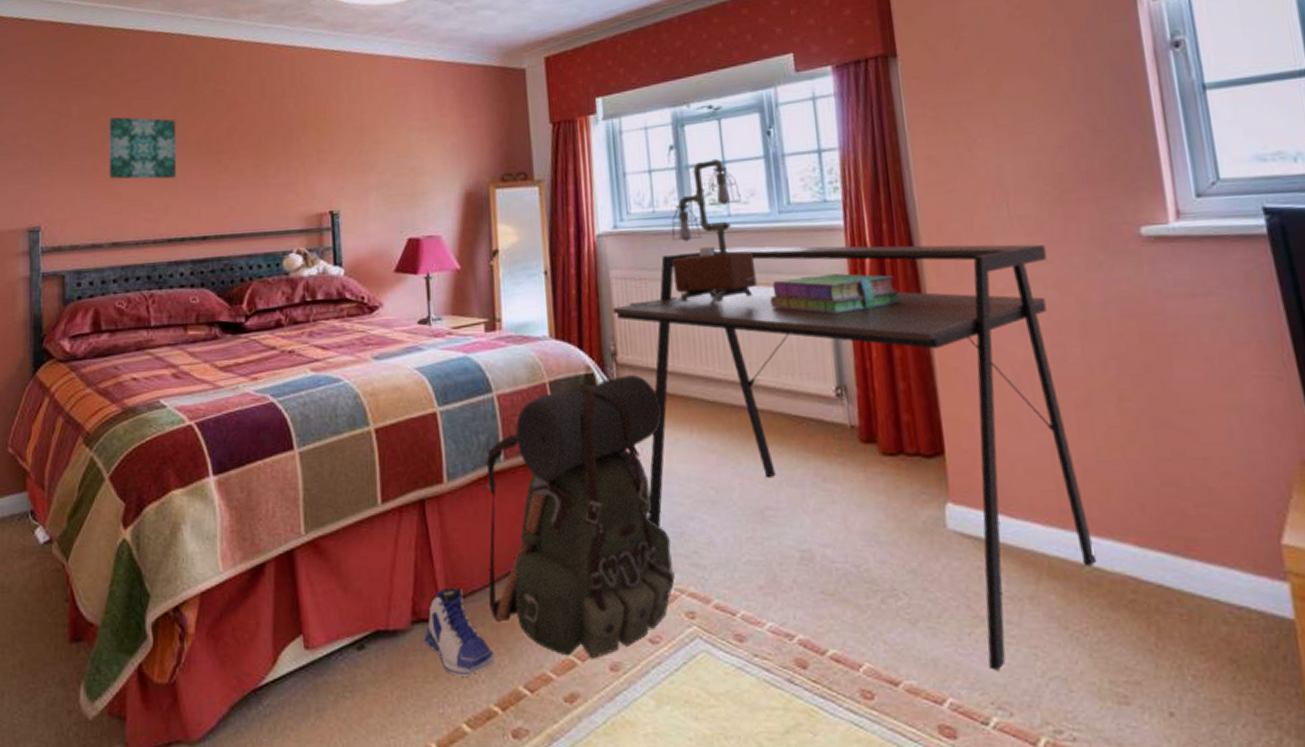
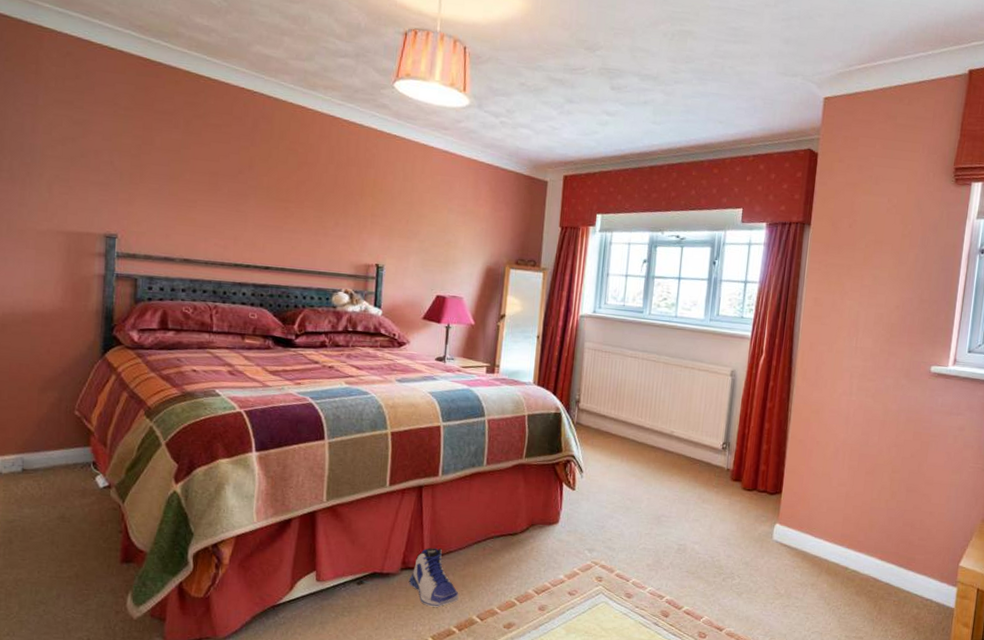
wall art: present [108,116,177,179] -> none [185,152,251,215]
backpack: present [486,375,675,660] -> none [460,417,604,602]
desk: present [612,244,1097,670] -> none [582,337,873,626]
table lamp: present [629,158,757,308] -> none [595,274,687,376]
stack of books: present [770,273,902,314] -> none [692,366,778,395]

